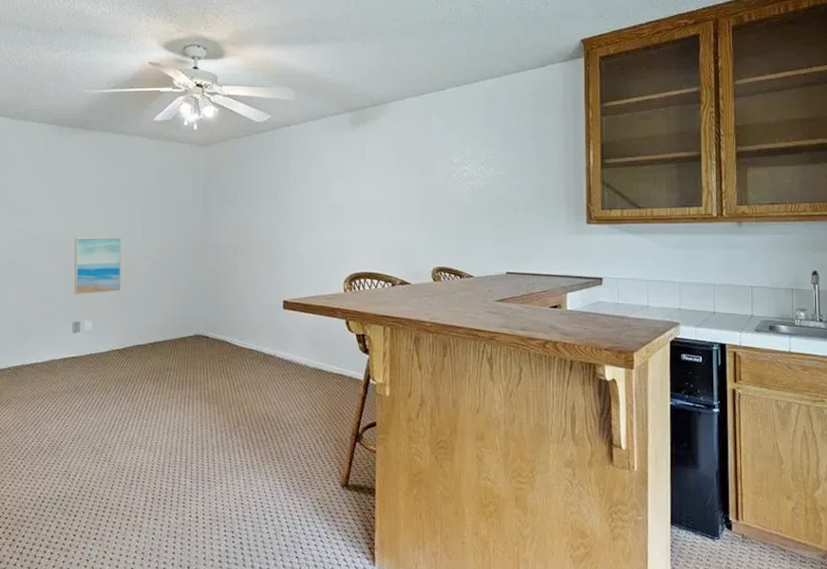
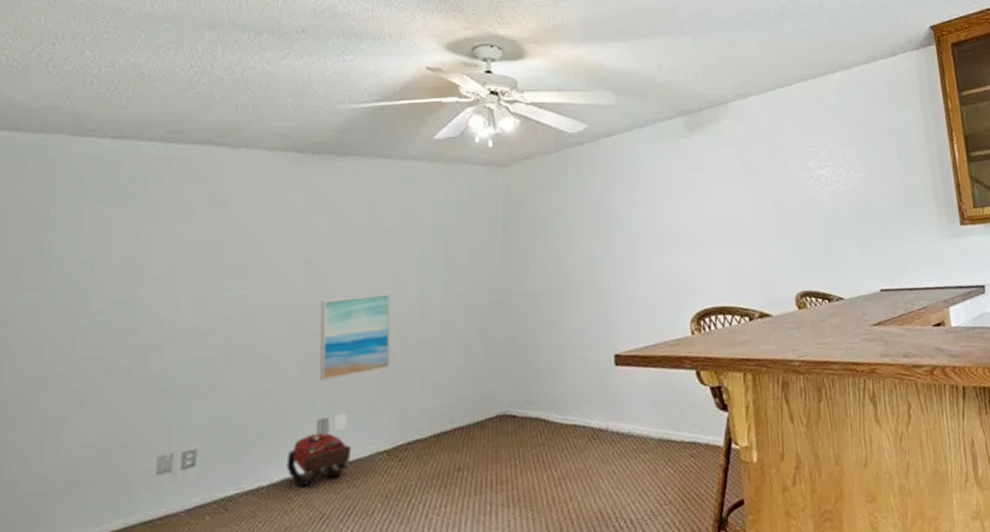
backpack: none [53,332,95,367] -> present [286,432,352,487]

